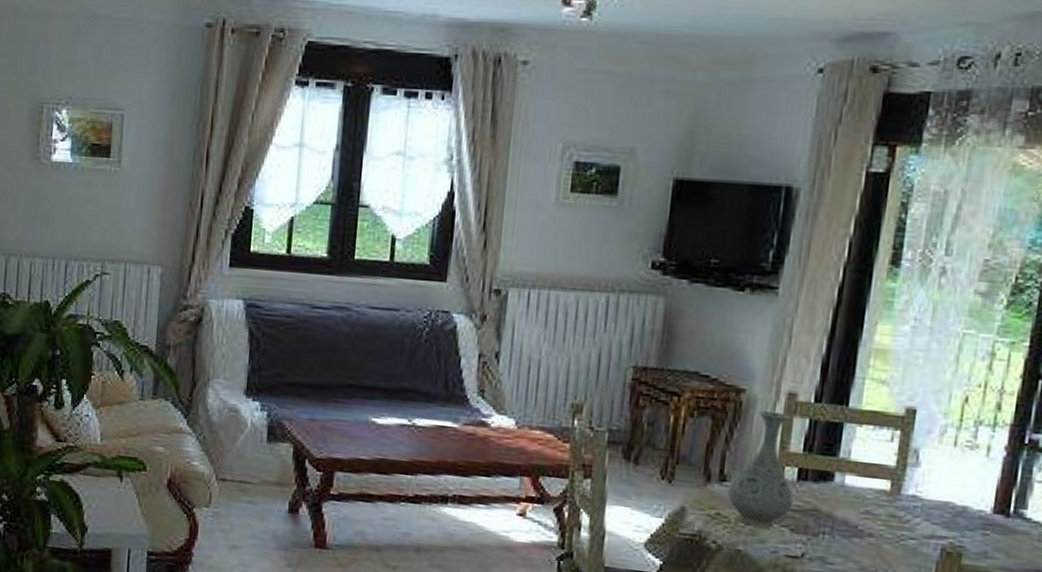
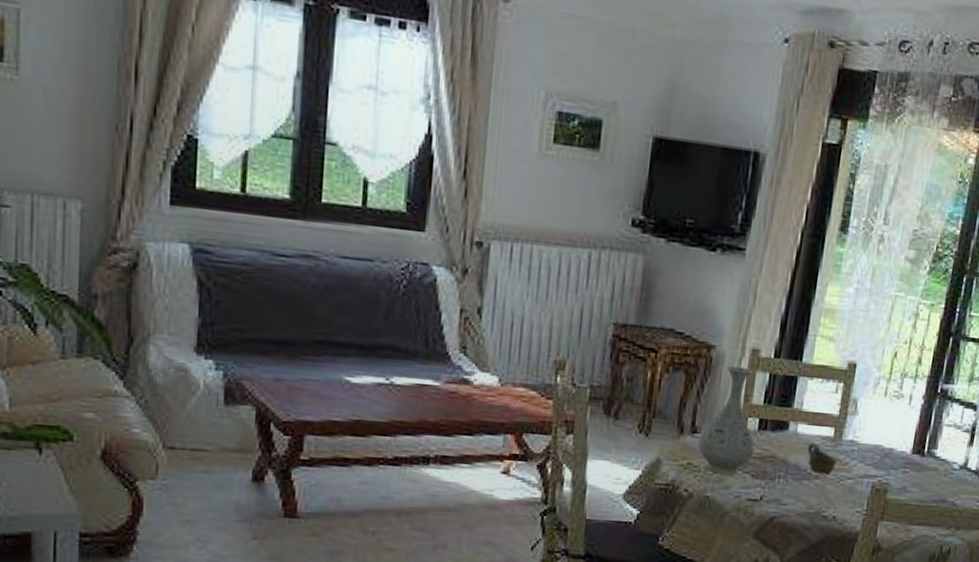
cup: none [857,497,896,535] -> present [807,443,838,477]

